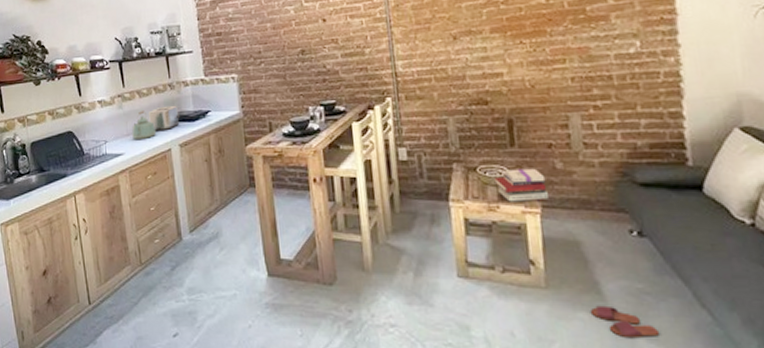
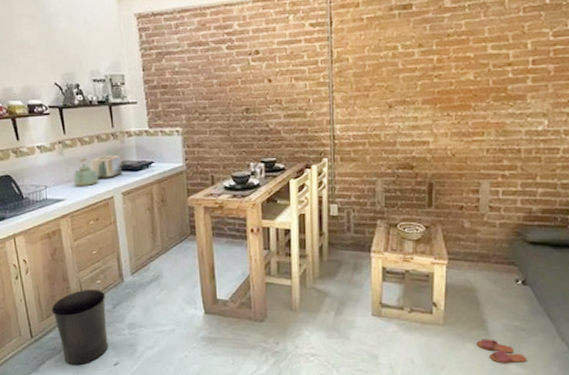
waste bin: none [109,249,167,337] -> present [51,289,109,366]
books: present [494,168,550,202] -> none [411,226,456,254]

